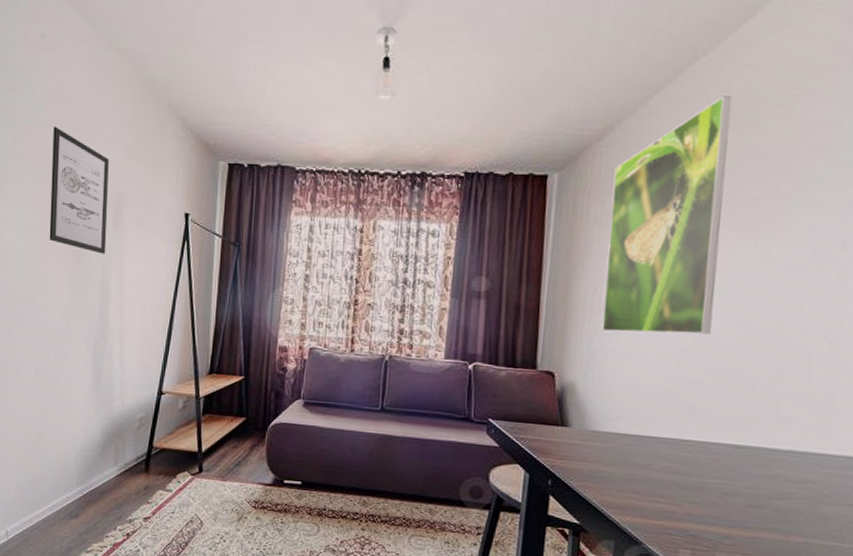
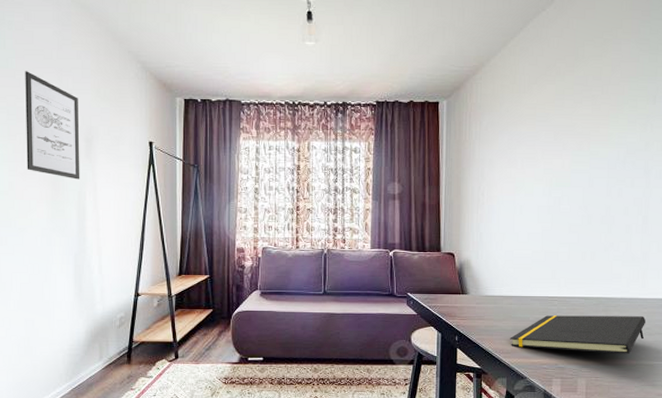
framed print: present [602,96,732,335] -> none [486,40,565,220]
notepad: none [623,464,825,528] -> present [510,315,646,354]

